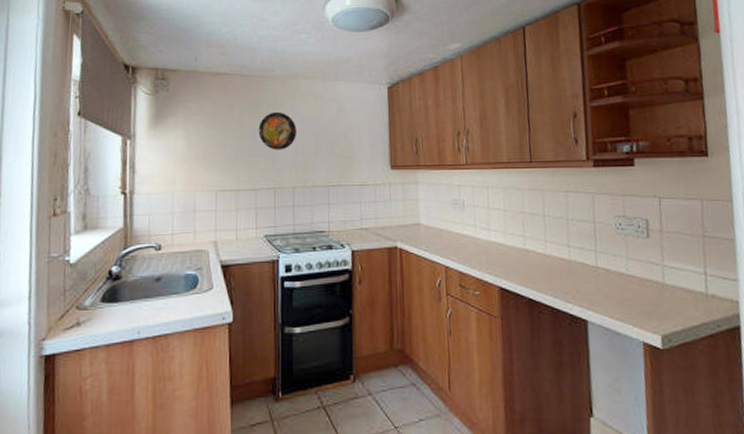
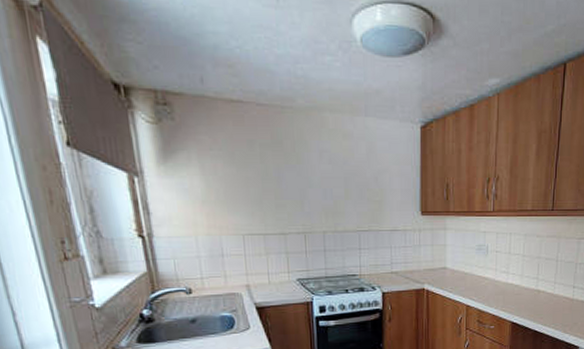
decorative plate: present [258,111,296,150] -> none [283,149,325,193]

